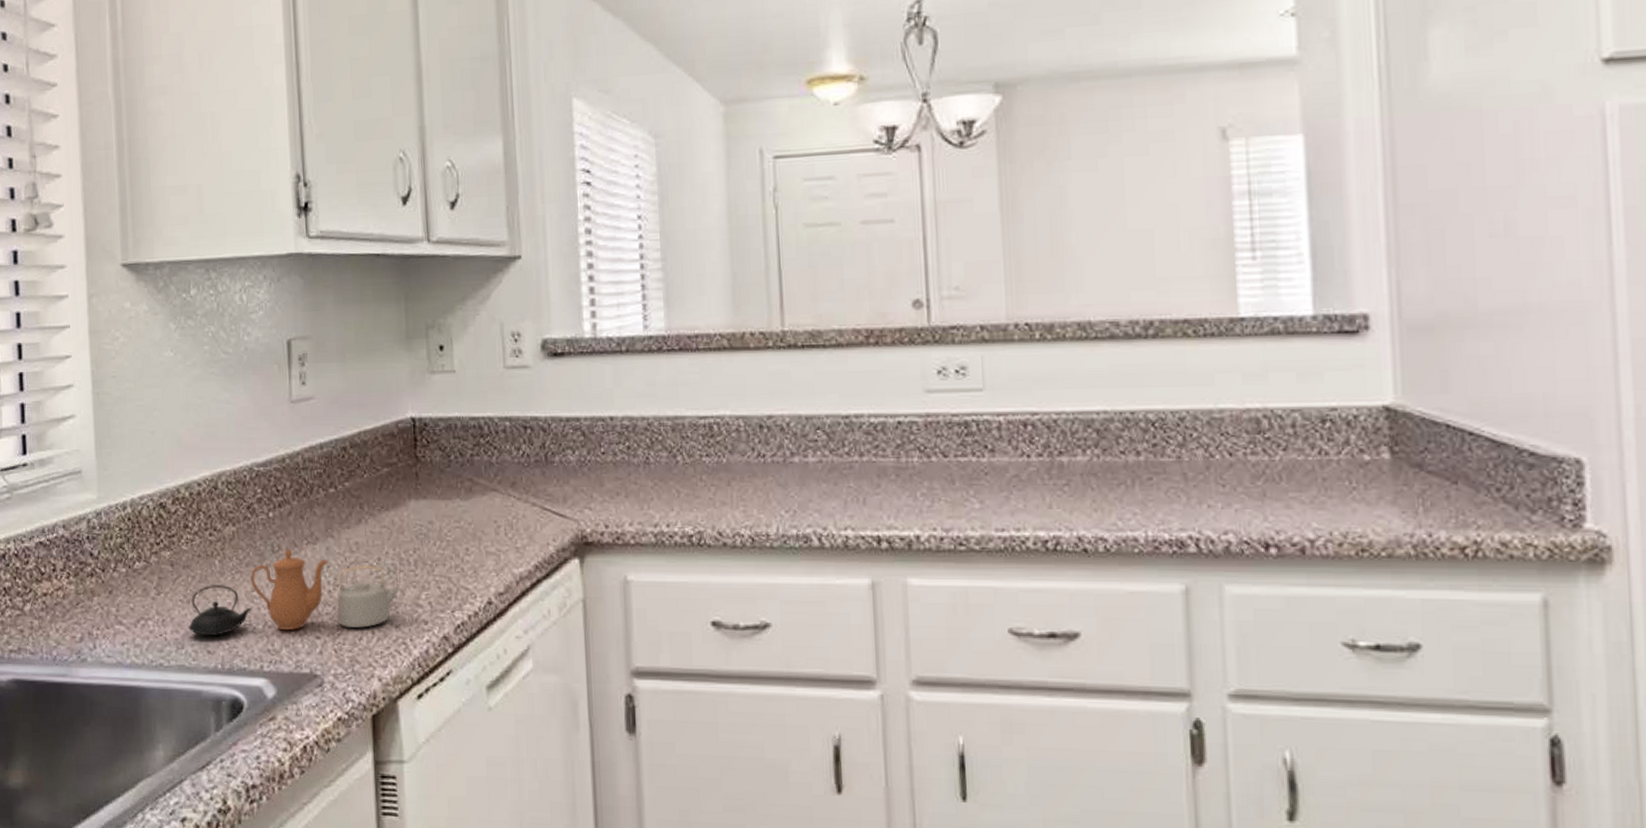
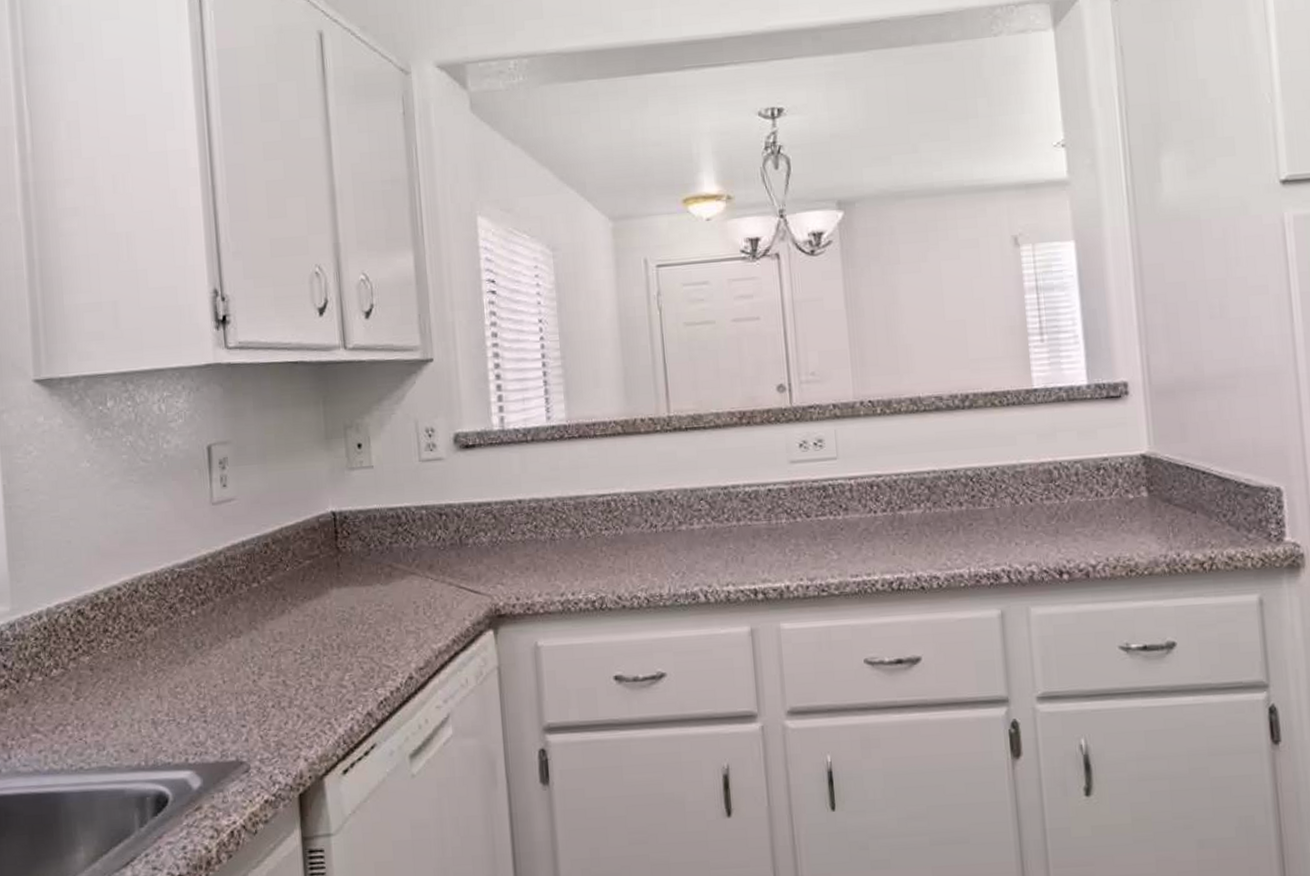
teapot: present [188,549,401,637] -> none [109,644,325,736]

